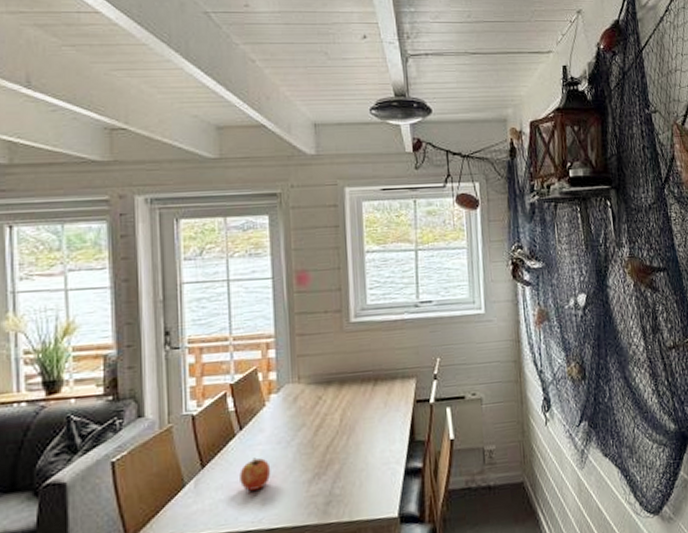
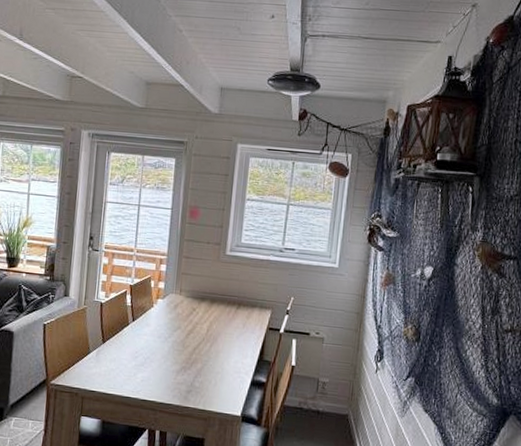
fruit: present [240,457,271,491] -> none [128,344,151,369]

